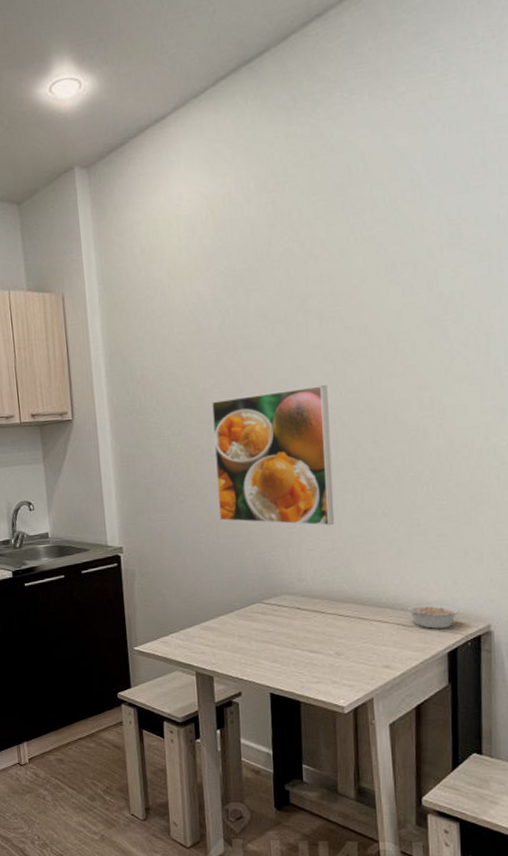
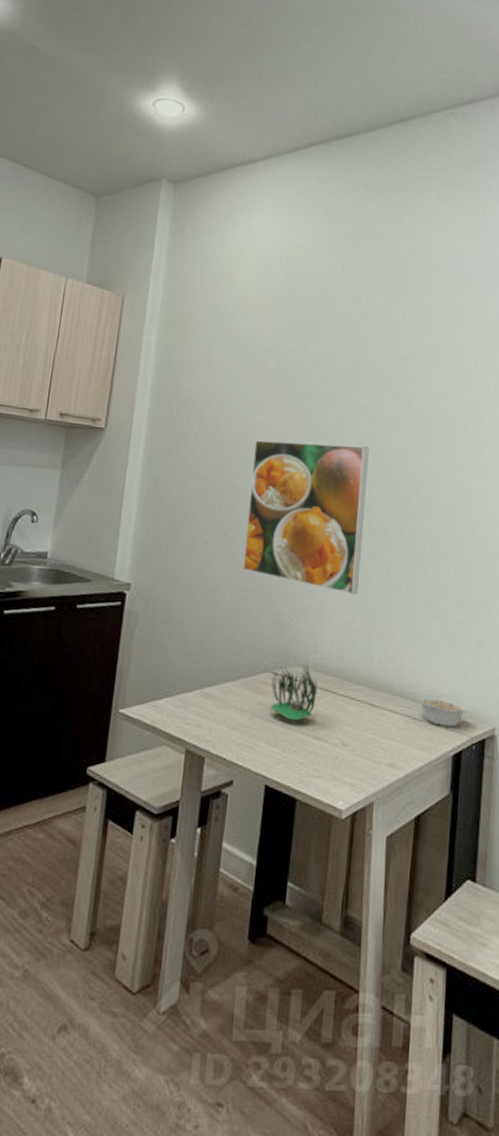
succulent plant: none [261,592,307,640] -> present [271,664,318,721]

